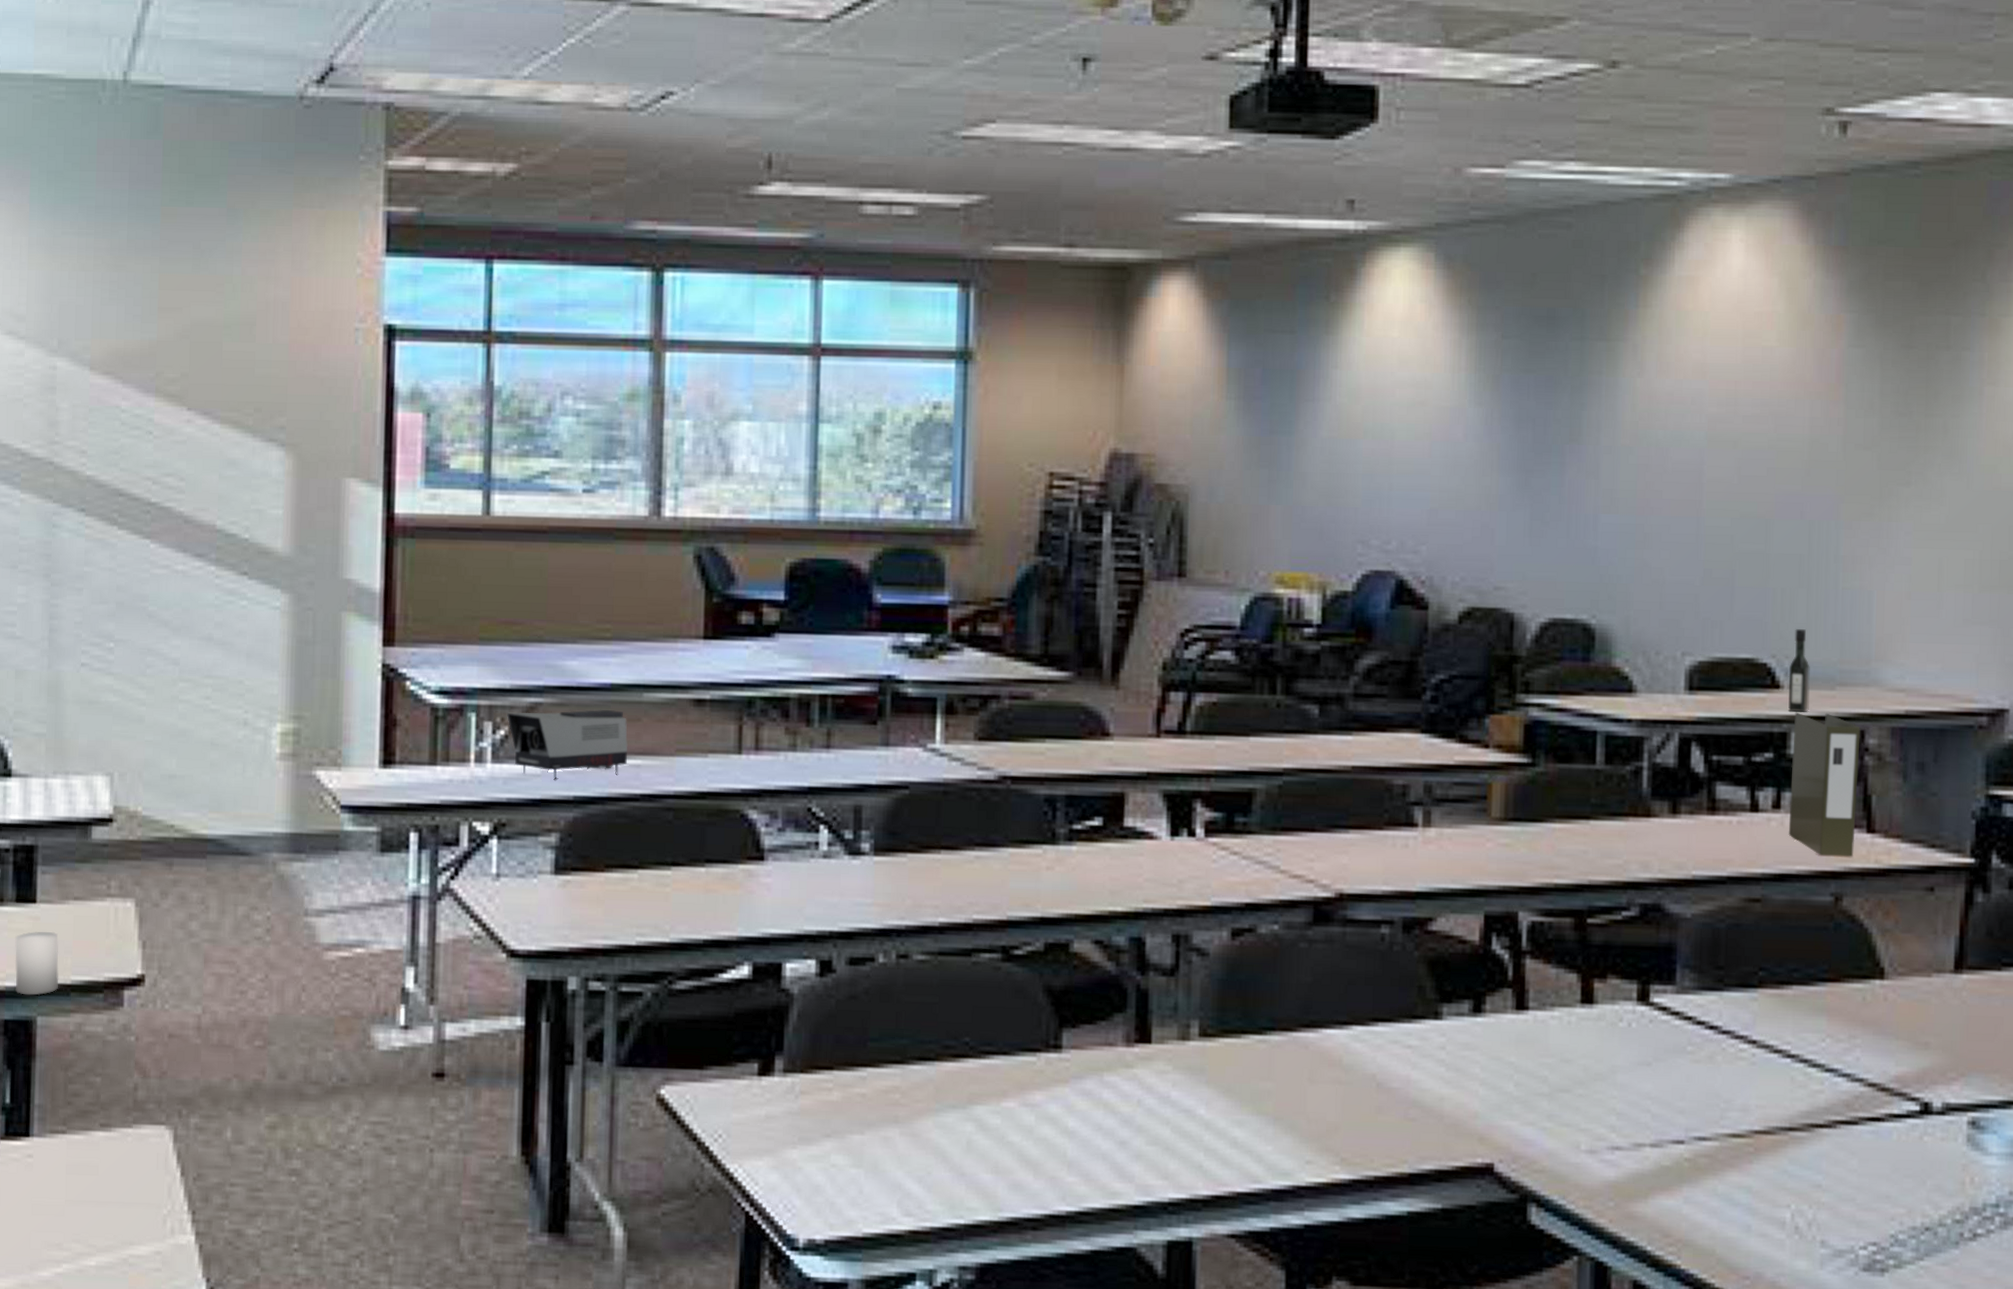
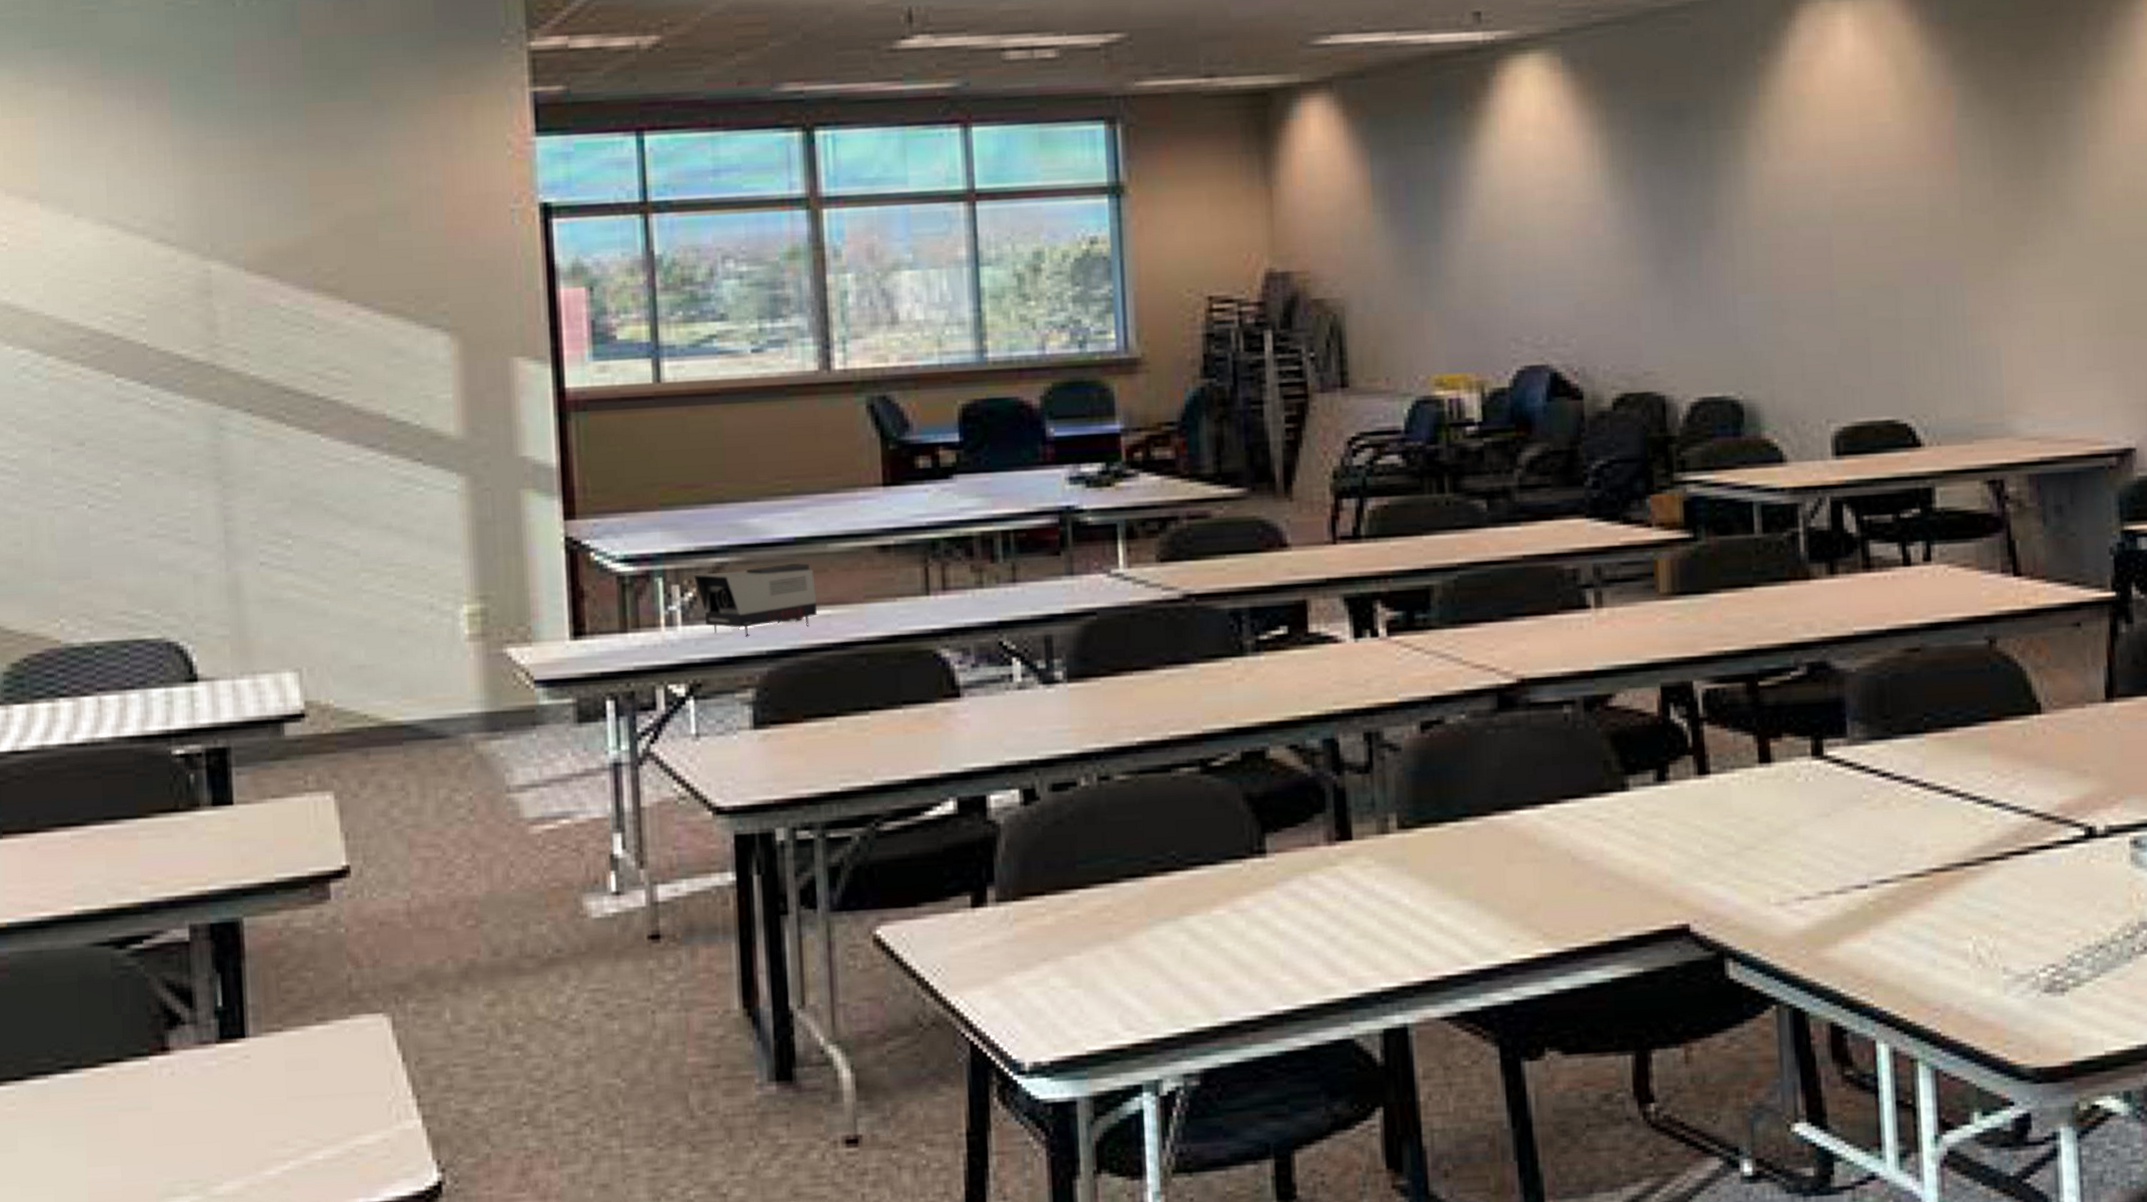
cup: present [15,931,59,995] -> none [215,831,263,897]
bottle: present [1788,629,1810,713] -> none [1928,388,1950,468]
binder: present [1788,712,1861,857] -> none [1937,466,2003,602]

